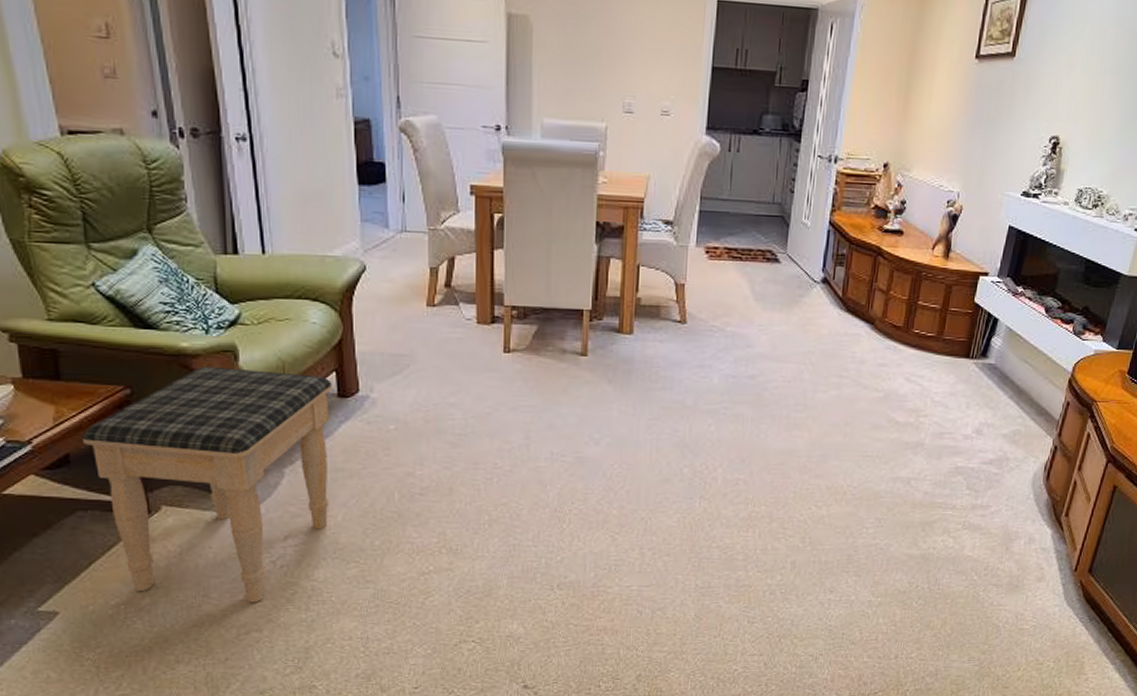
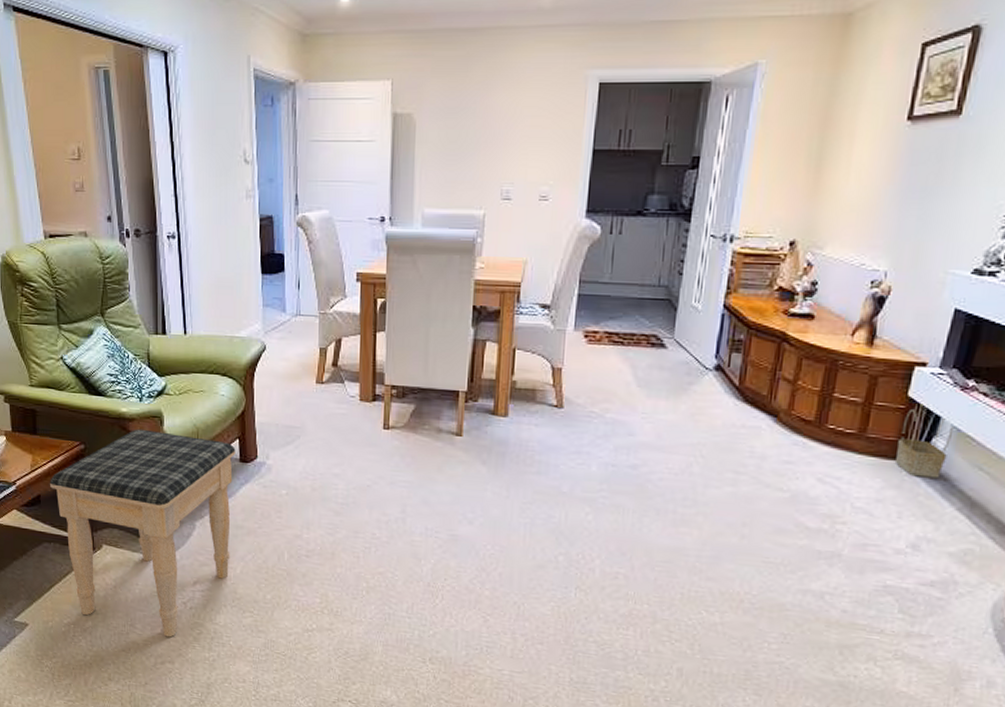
basket: none [964,314,1008,372] -> present [894,410,954,478]

